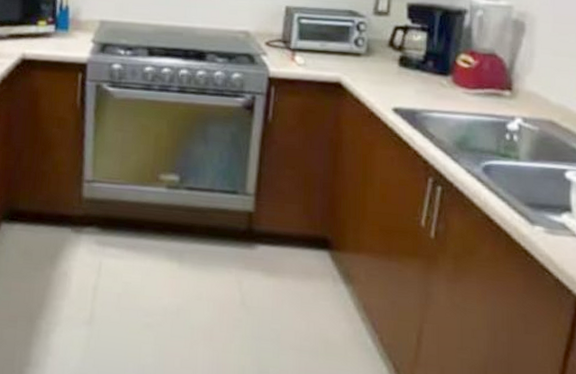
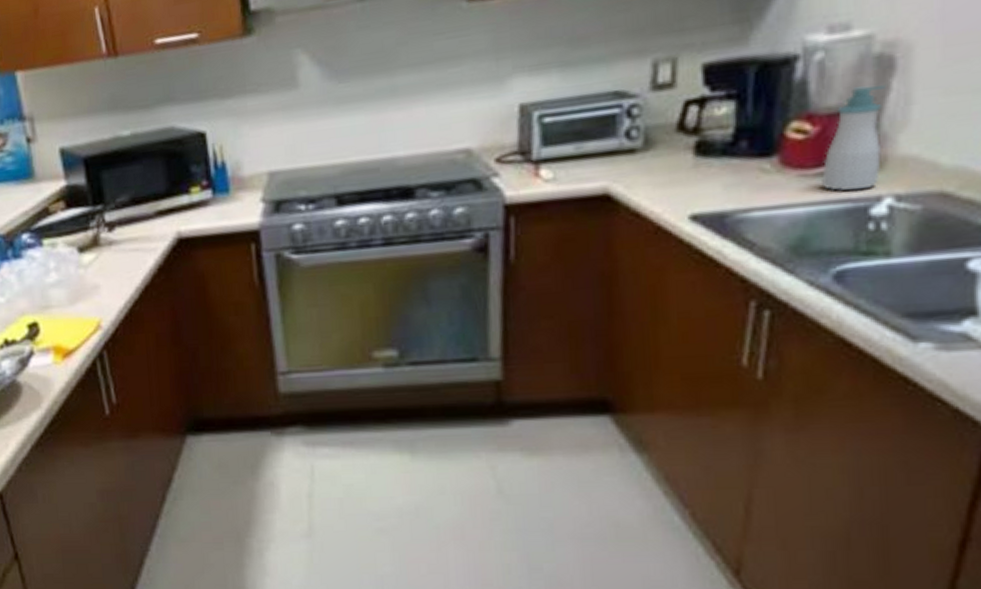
soap bottle: none [477,39,519,110] -> present [820,85,886,191]

